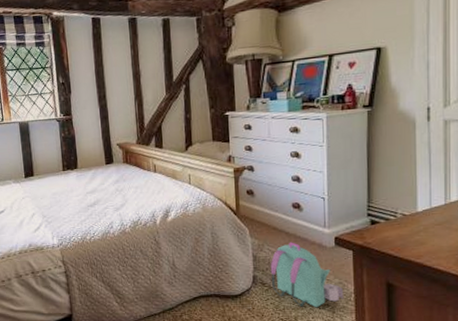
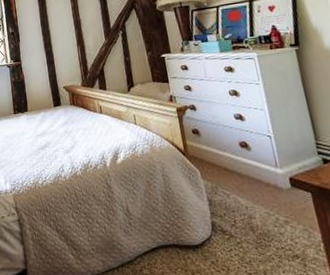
backpack: present [270,242,344,308] -> none [227,184,313,260]

